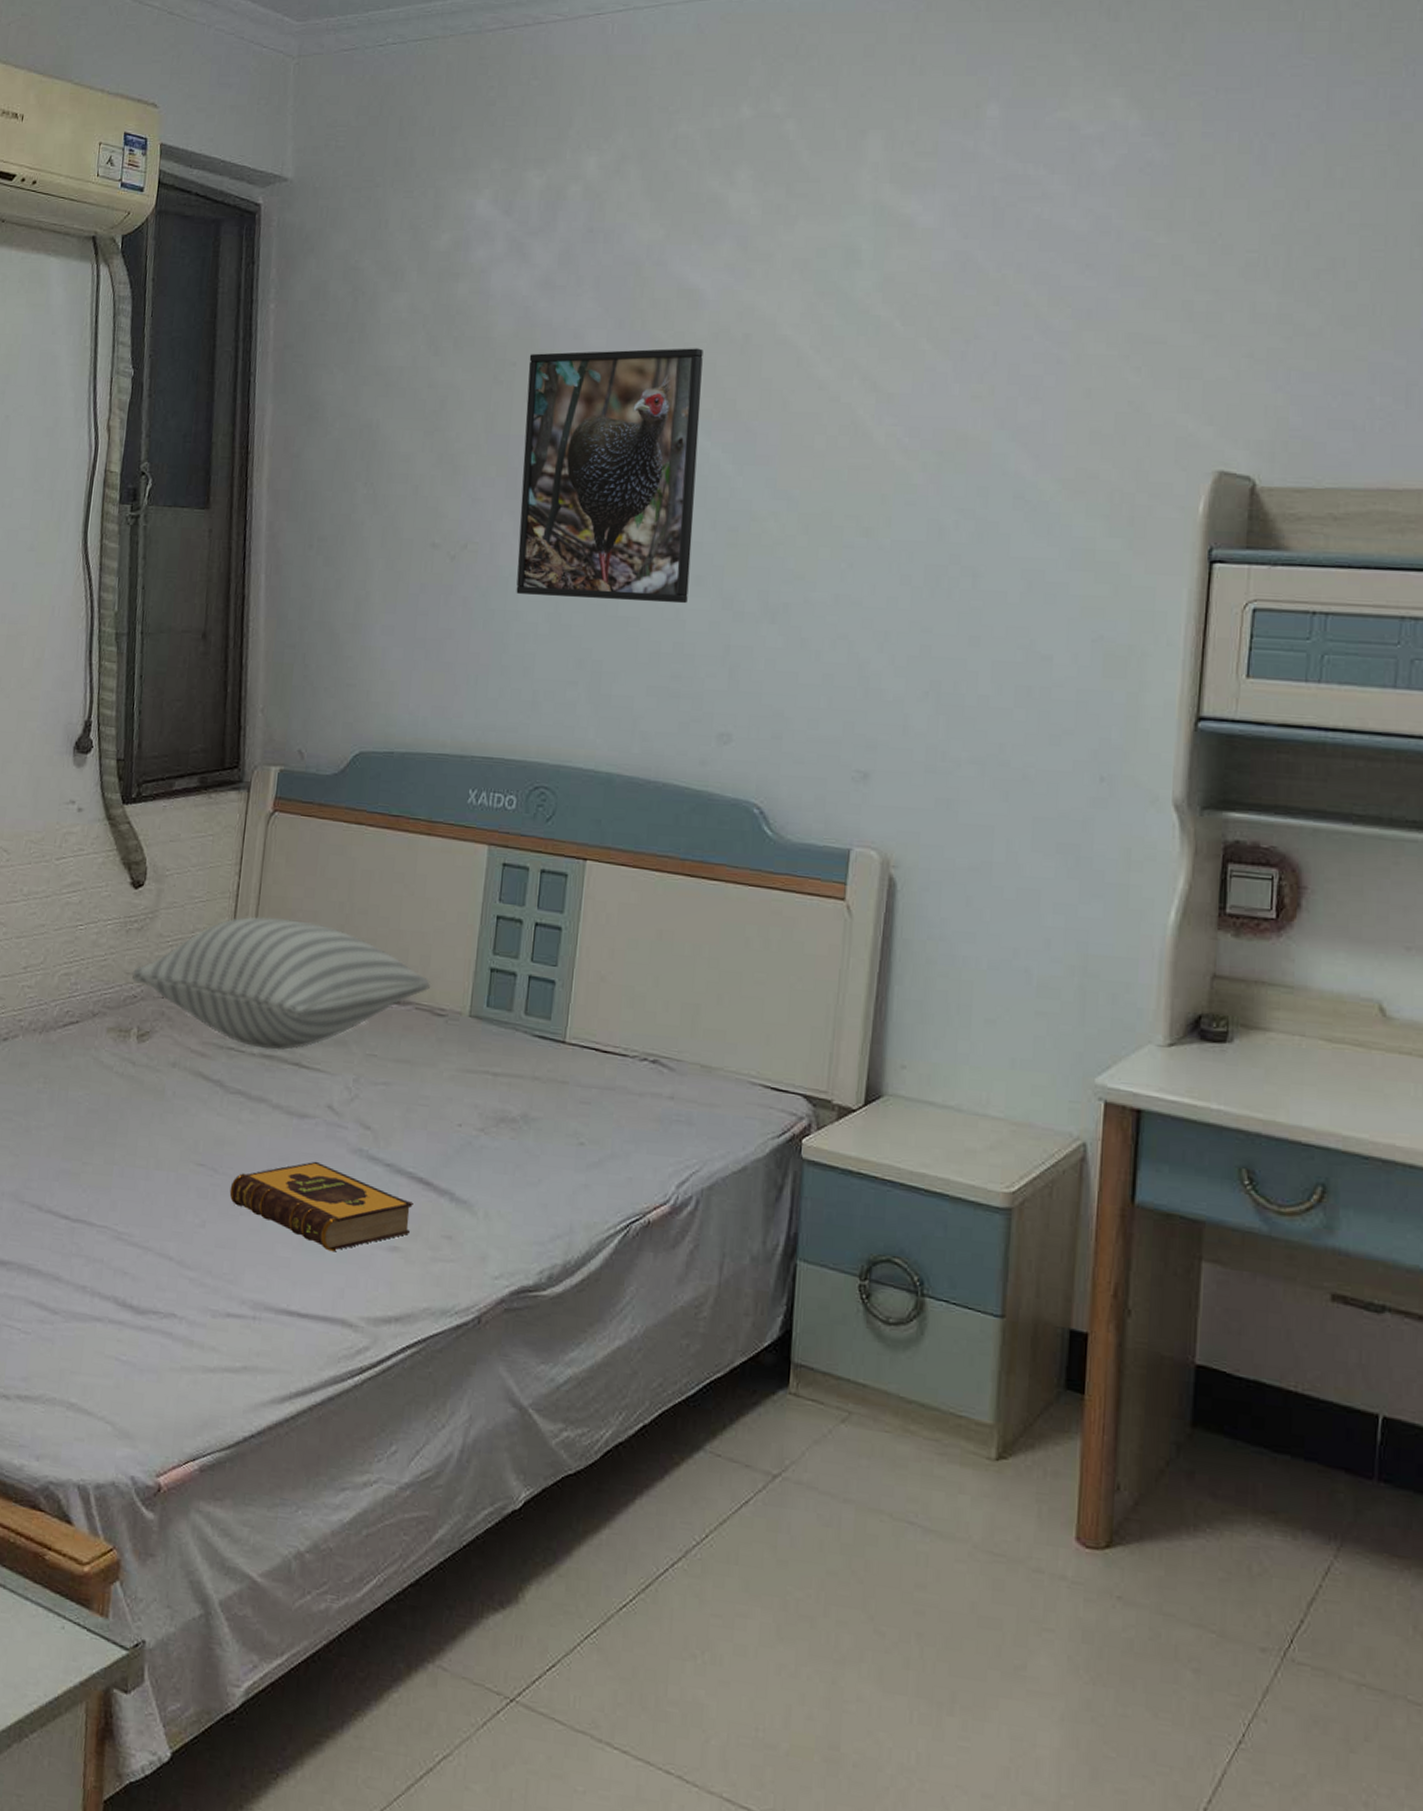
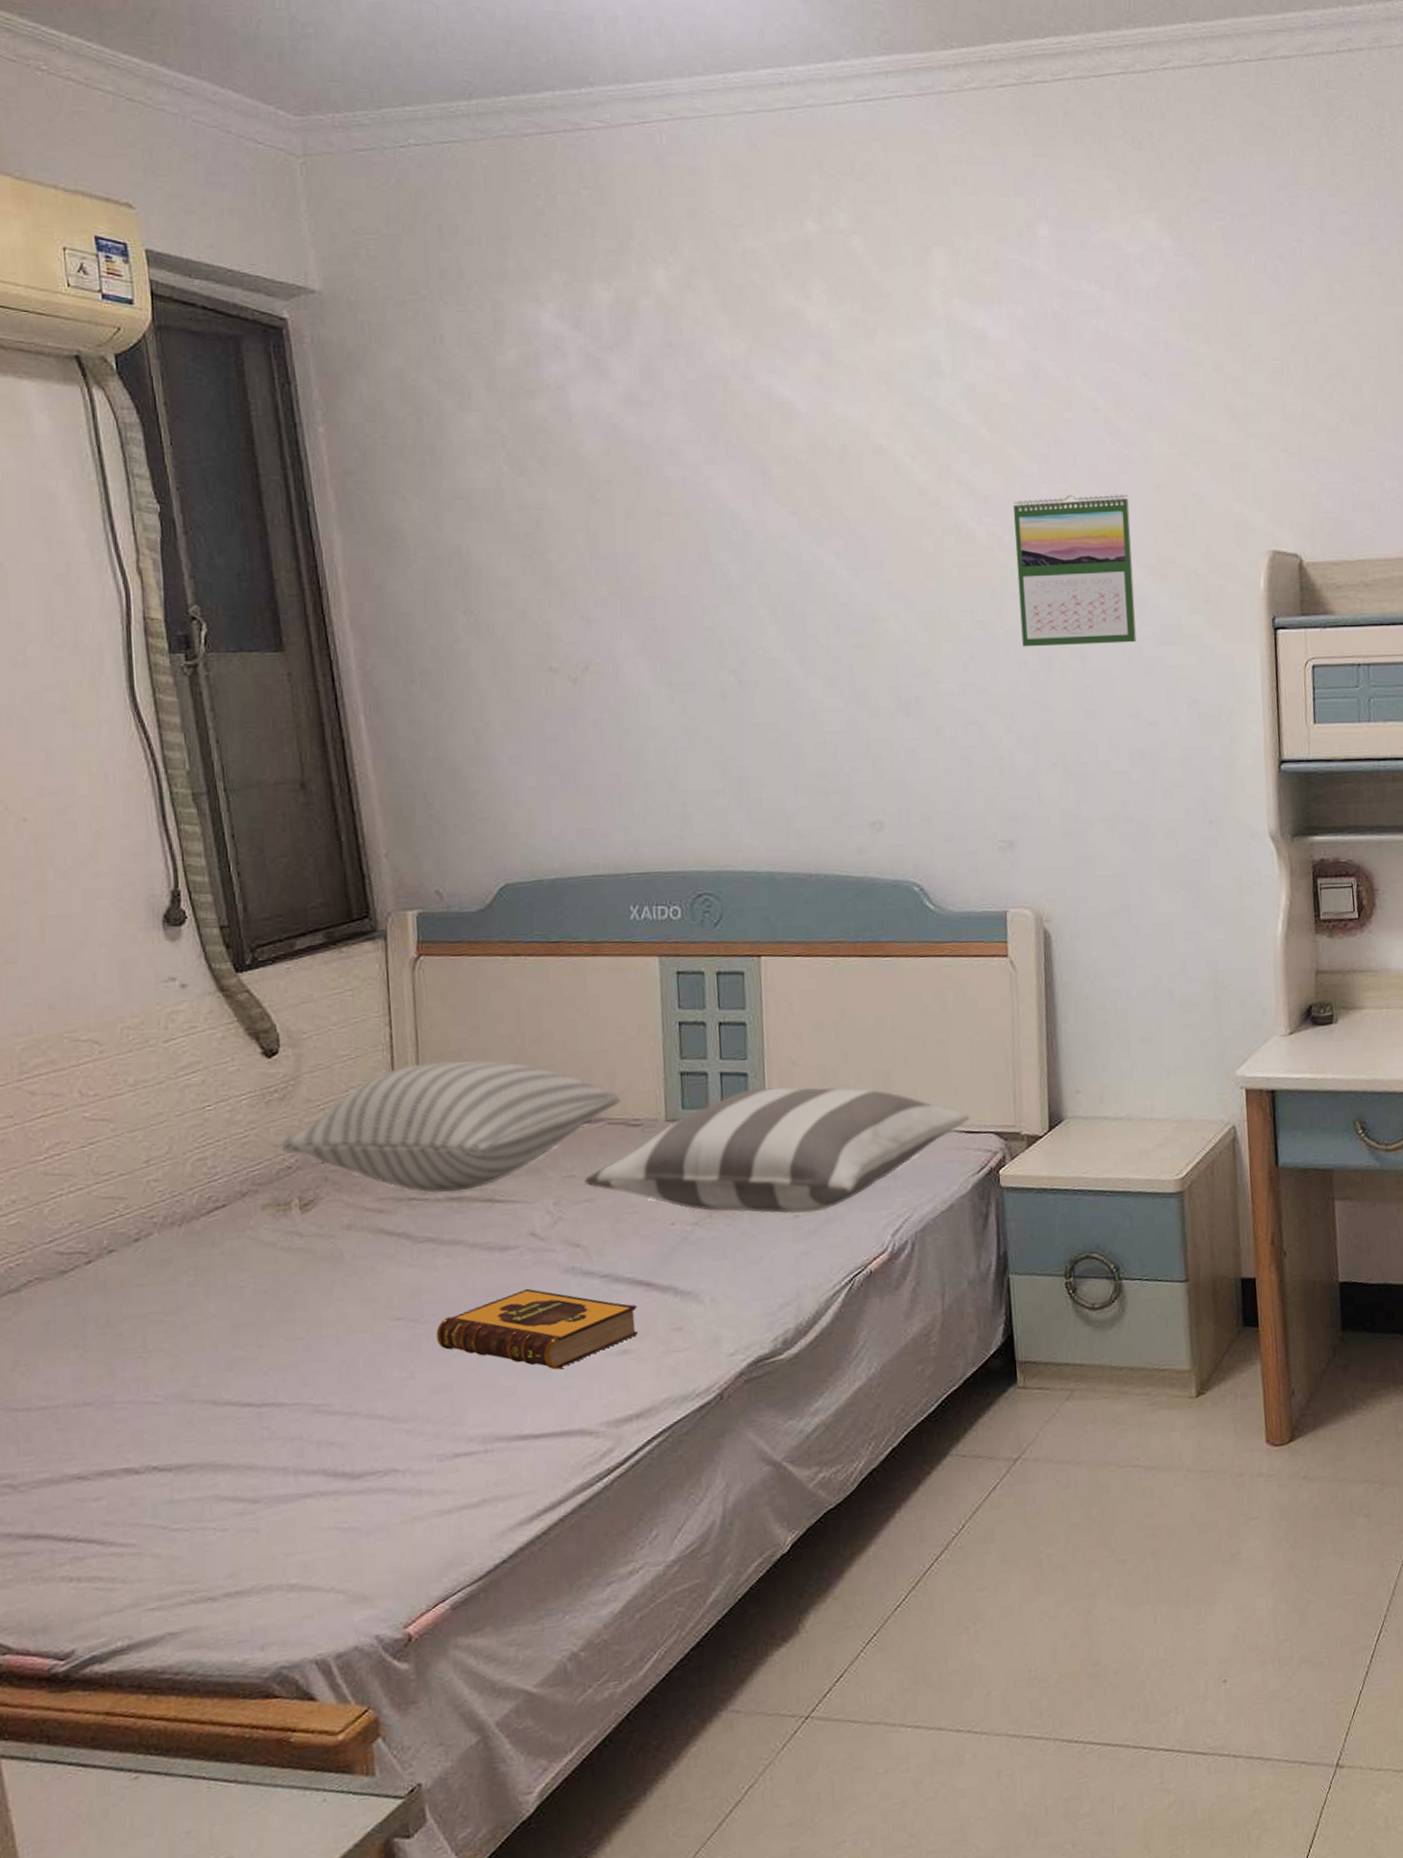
pillow: none [385,998,778,1144] -> present [585,1087,970,1214]
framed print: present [516,348,703,604] -> none [624,460,823,710]
calendar: none [908,396,1051,565] -> present [1013,494,1136,647]

